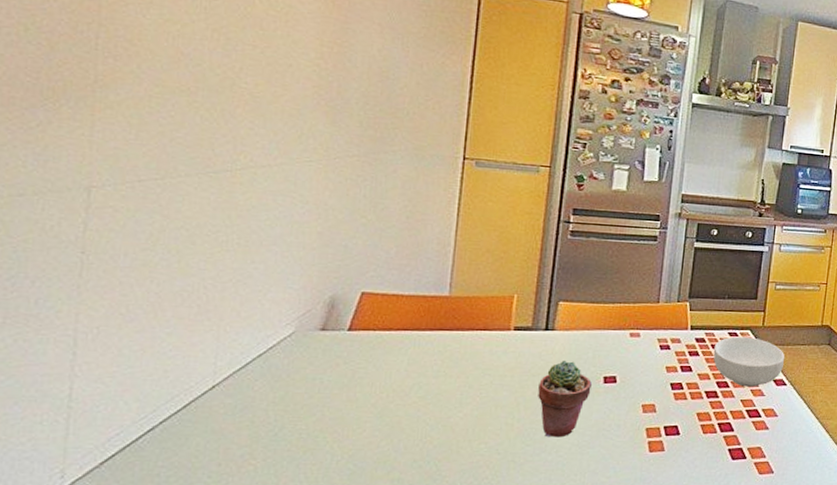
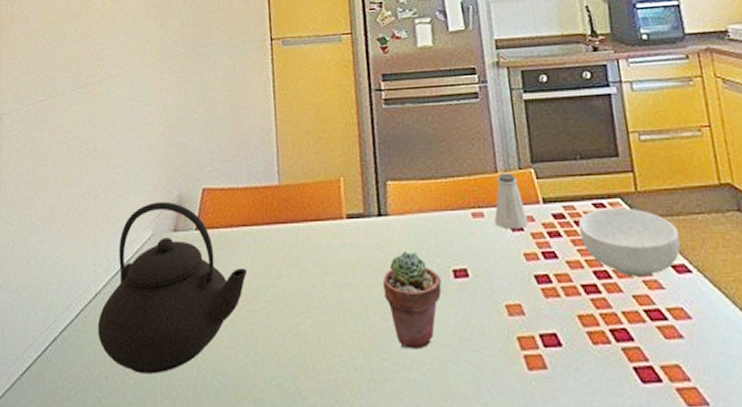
teapot: none [212,300,402,460] -> present [97,201,248,374]
saltshaker: none [648,303,676,348] -> present [494,172,529,230]

